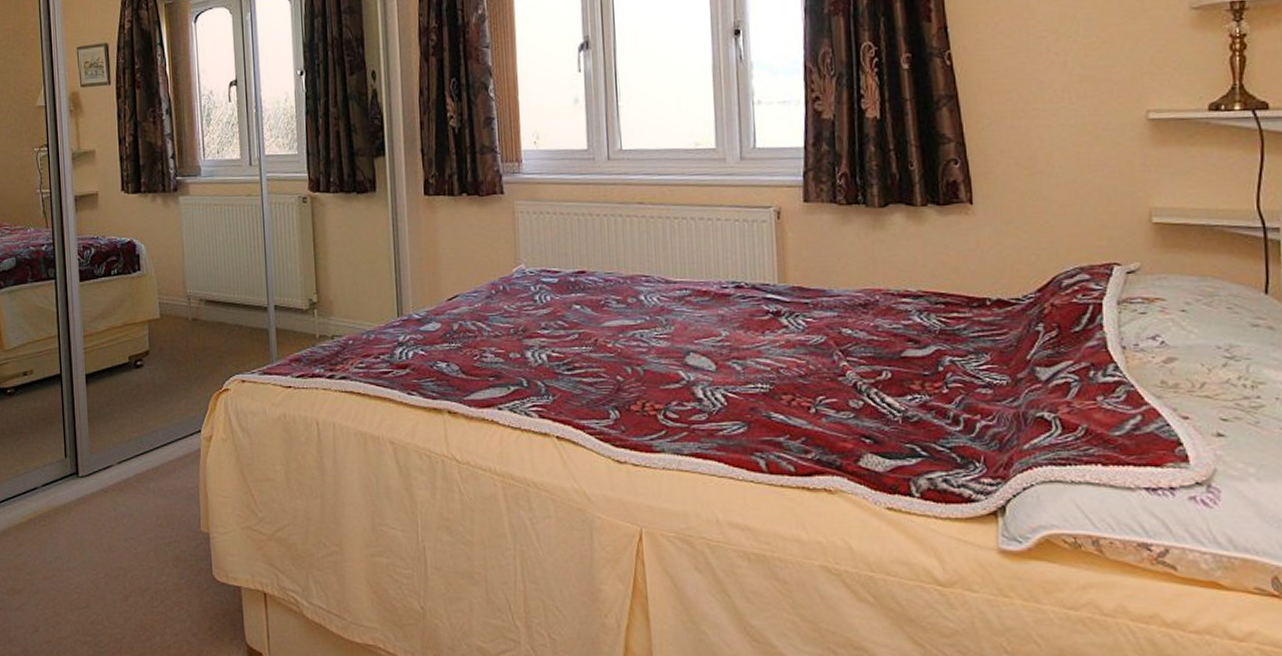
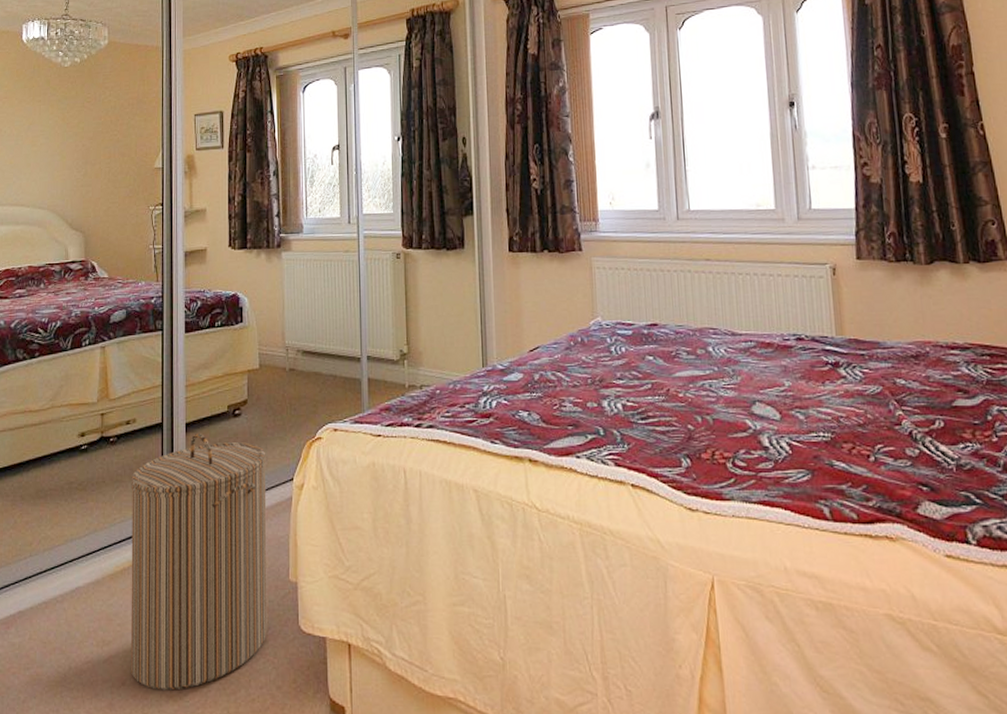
laundry hamper: none [32,385,181,637] -> present [131,434,268,691]

